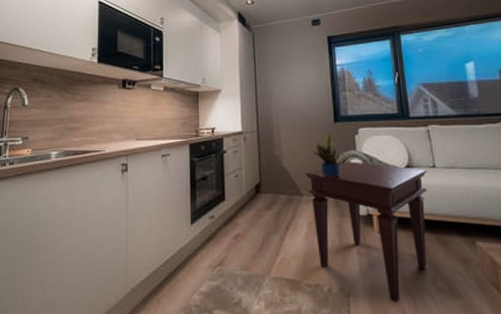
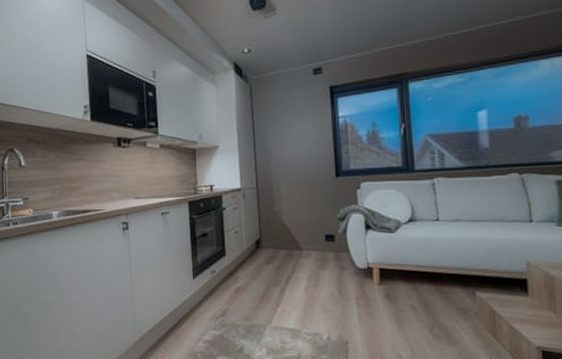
side table: present [305,161,427,303] -> none [305,216,430,349]
potted plant: present [312,131,342,177] -> none [313,186,343,232]

